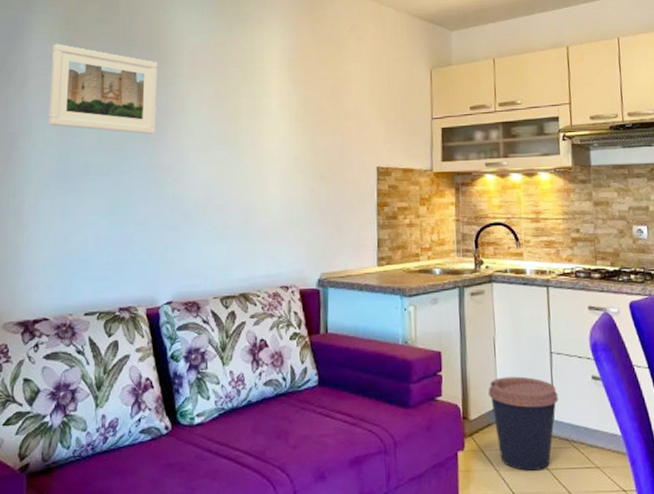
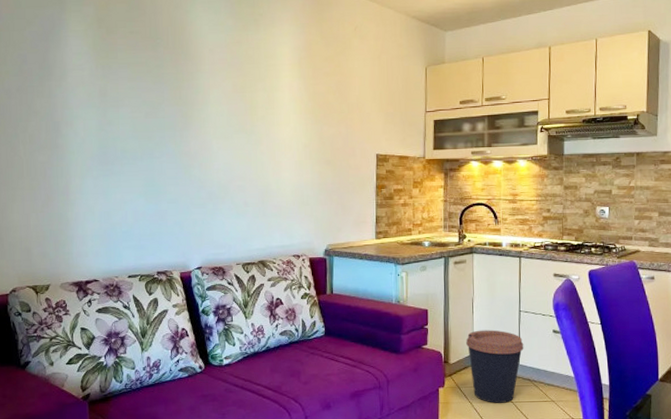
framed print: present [48,43,158,134] -> none [87,40,182,124]

